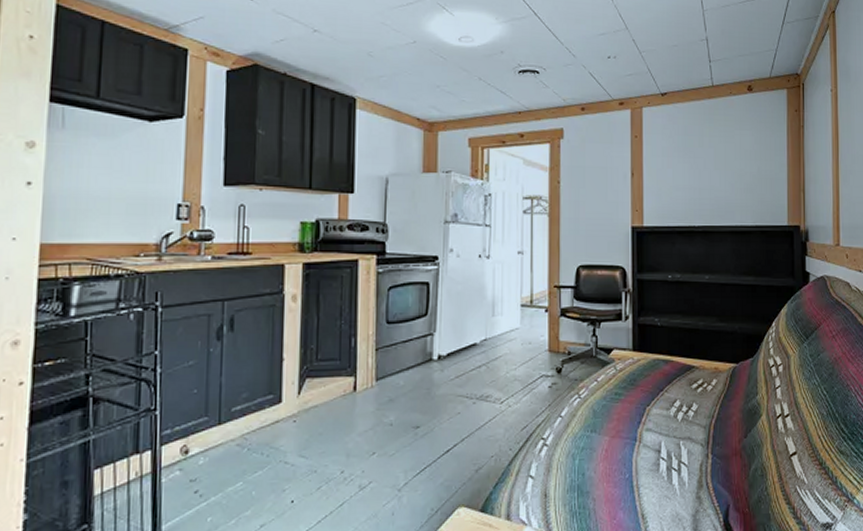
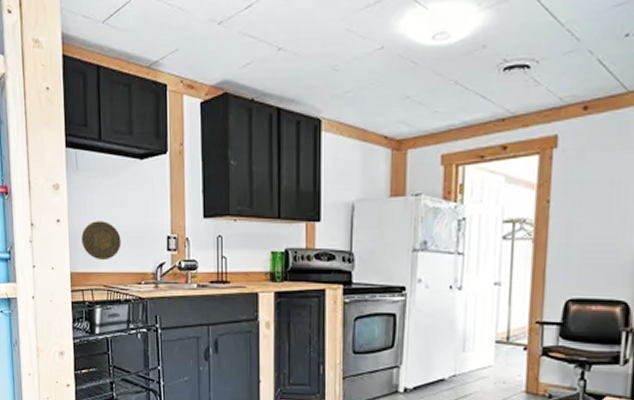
decorative plate: none [60,185,117,230] -> present [81,221,121,261]

